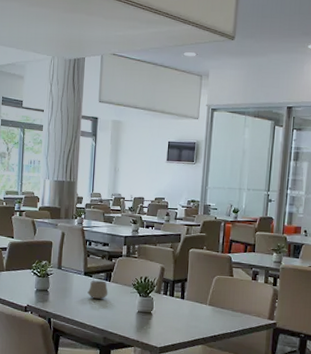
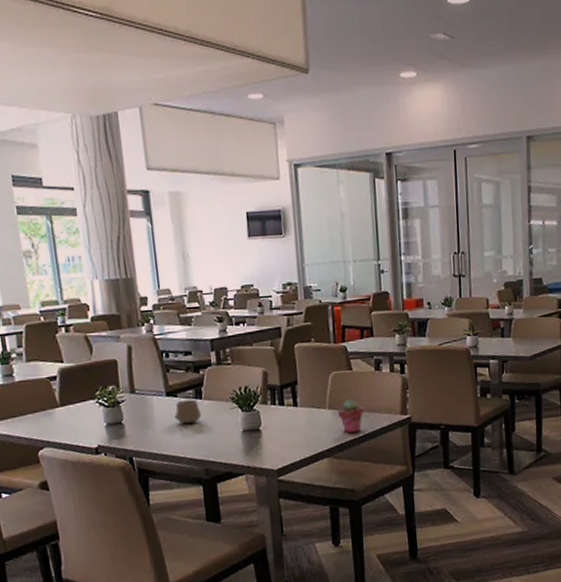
potted succulent: none [216,300,237,328] -> present [337,399,364,433]

